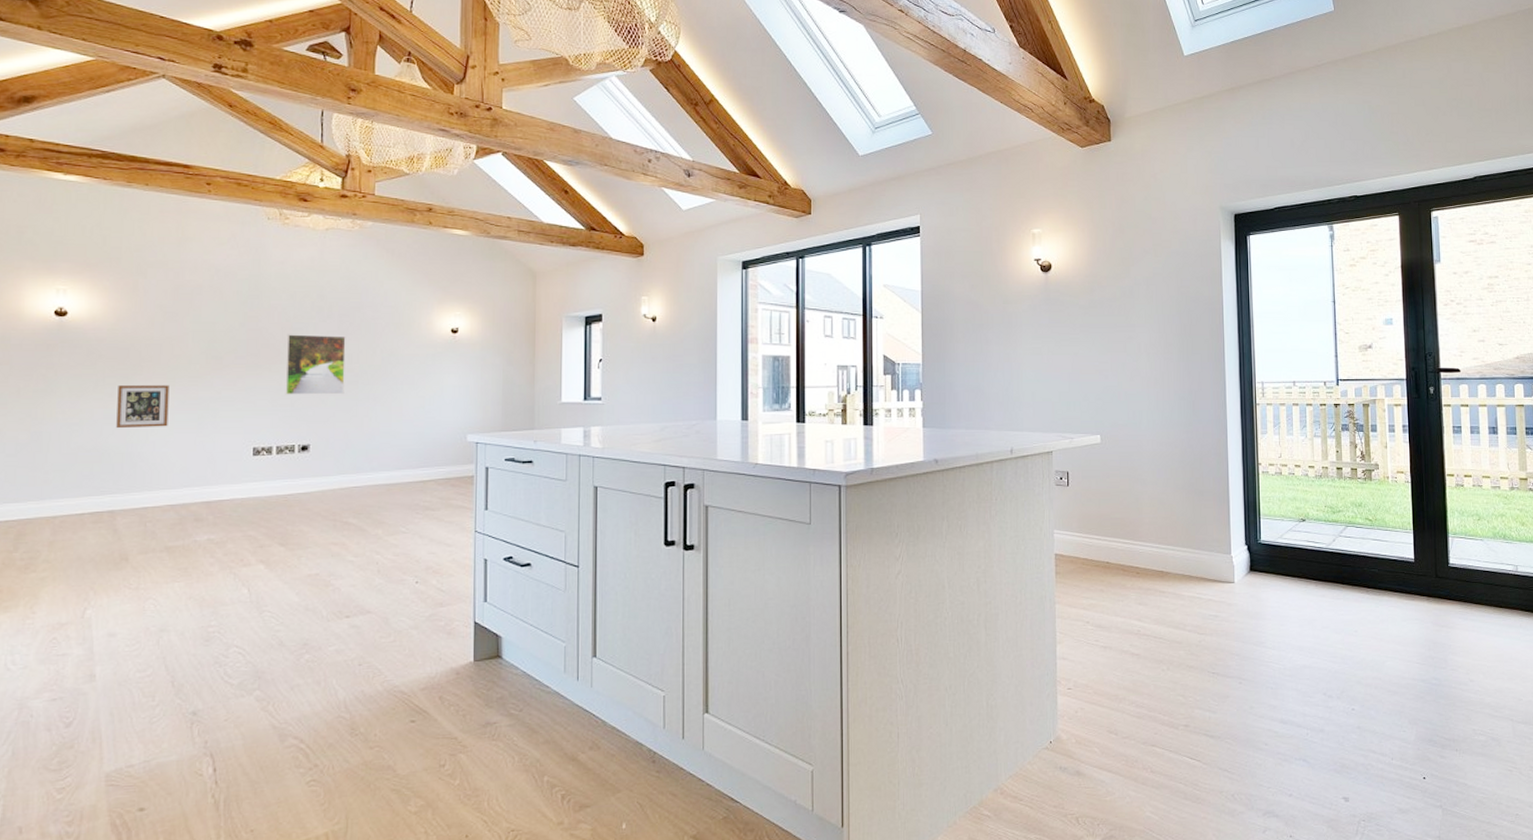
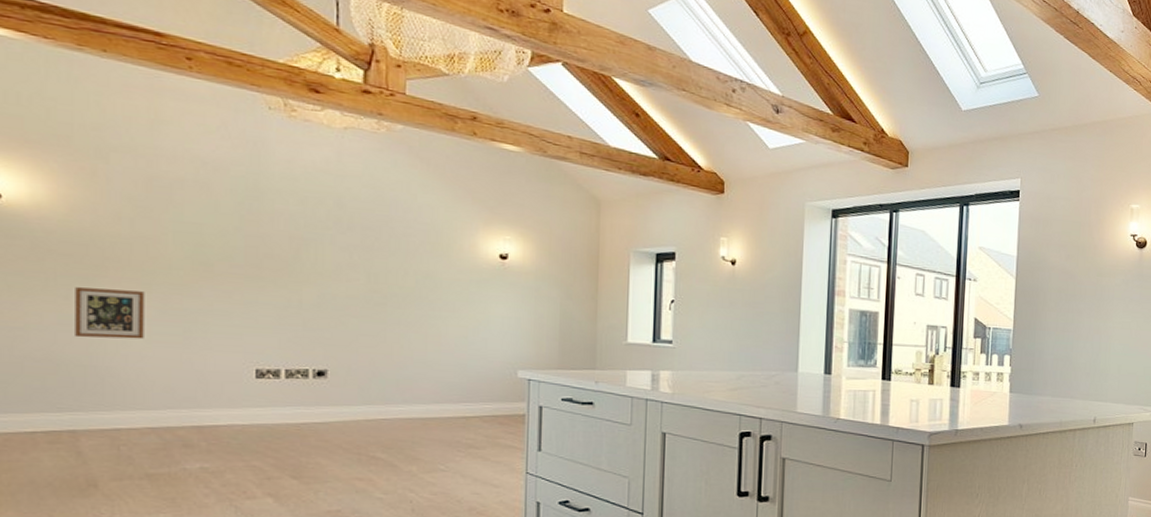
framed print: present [285,334,346,395] -> none [295,244,371,318]

